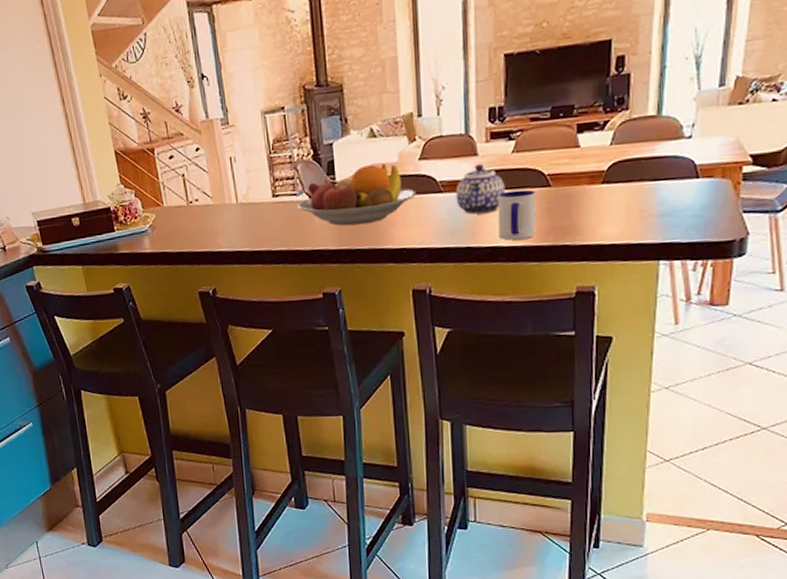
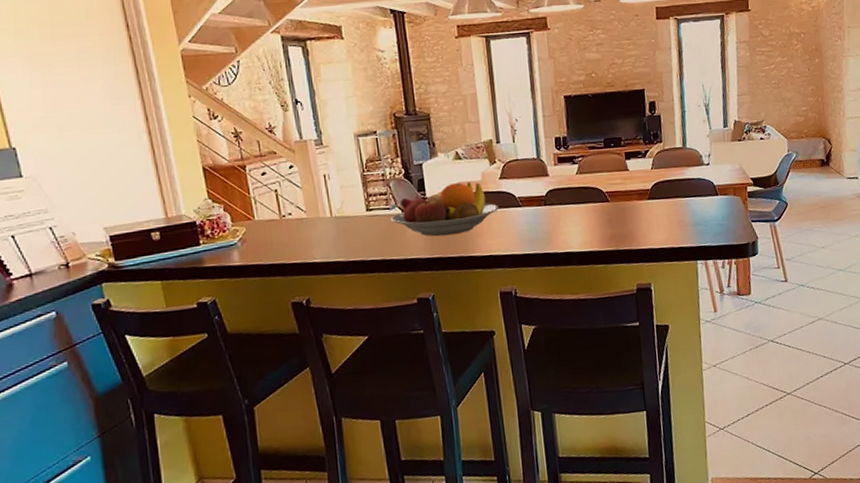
teapot: present [455,164,506,215] -> none [532,183,574,225]
mug: present [497,189,537,241] -> none [568,204,601,247]

